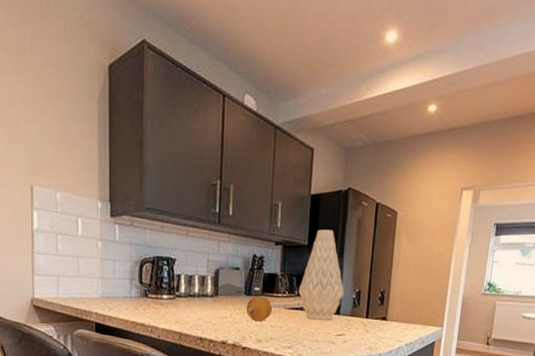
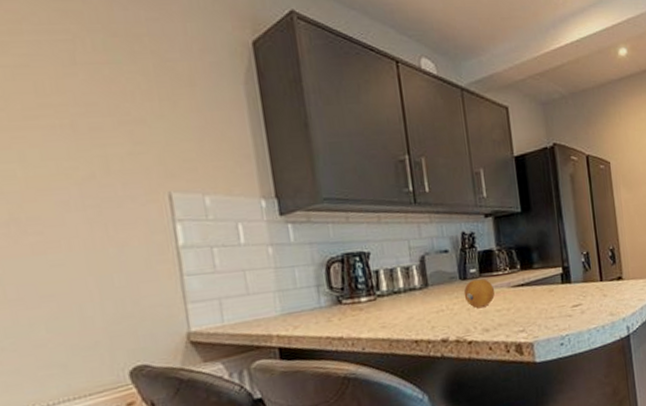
vase: present [298,229,345,321] -> none [520,191,572,295]

